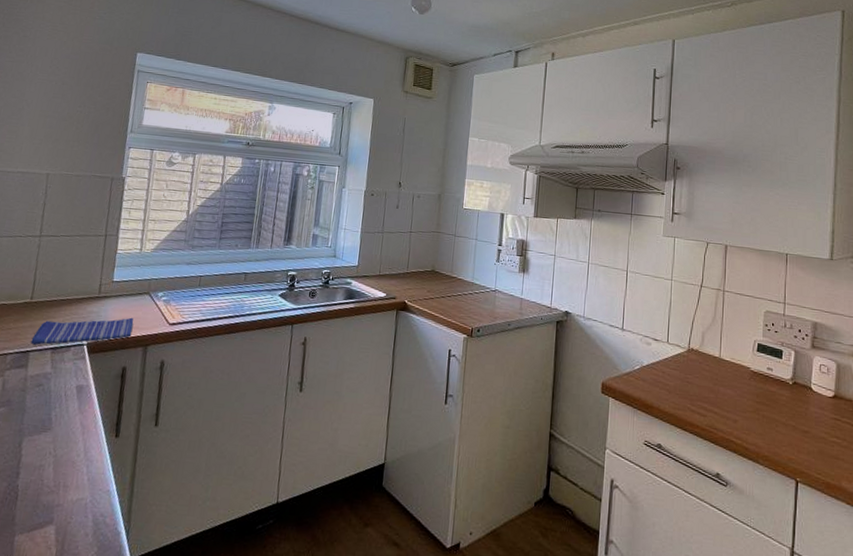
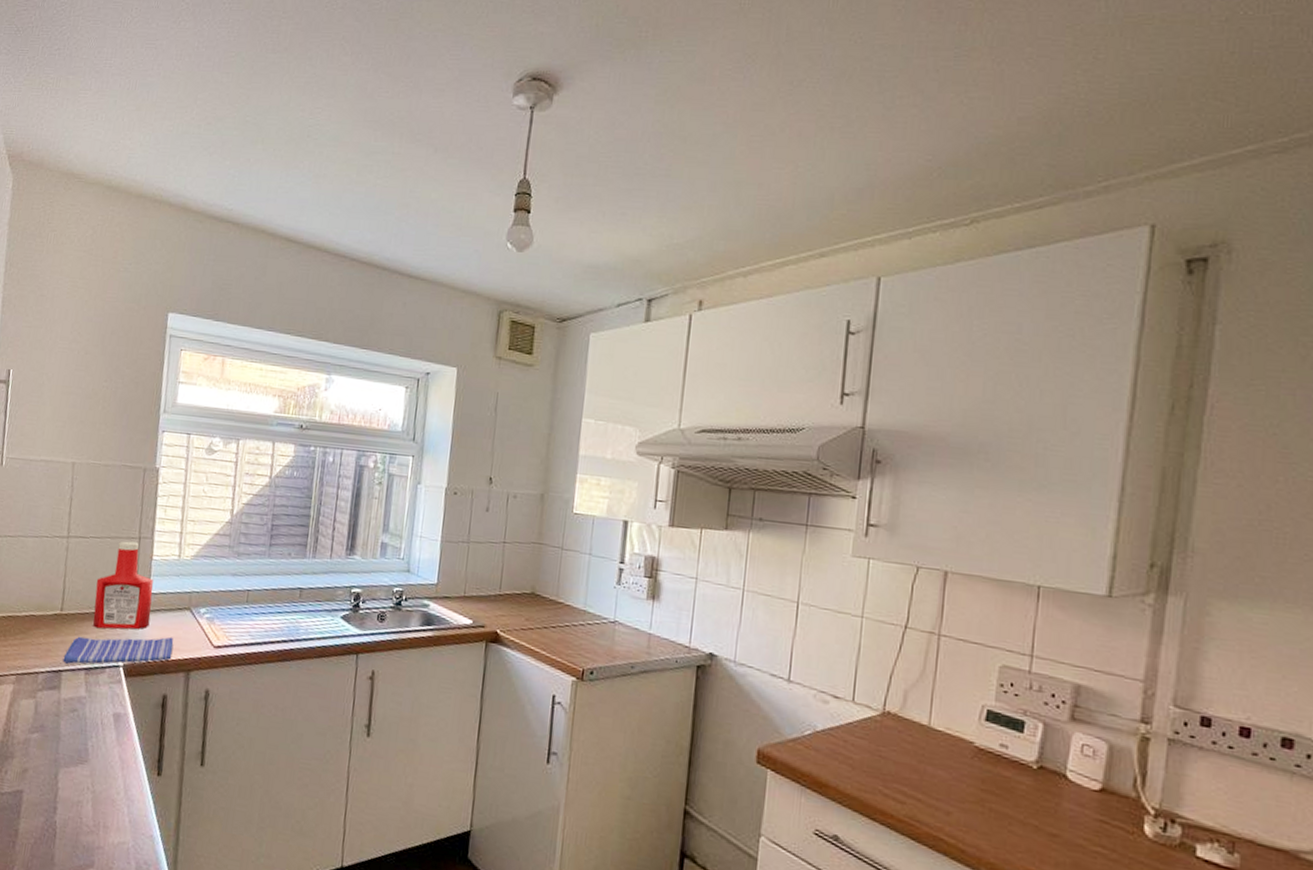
ketchup bottle: none [60,238,117,313] -> present [93,541,153,630]

